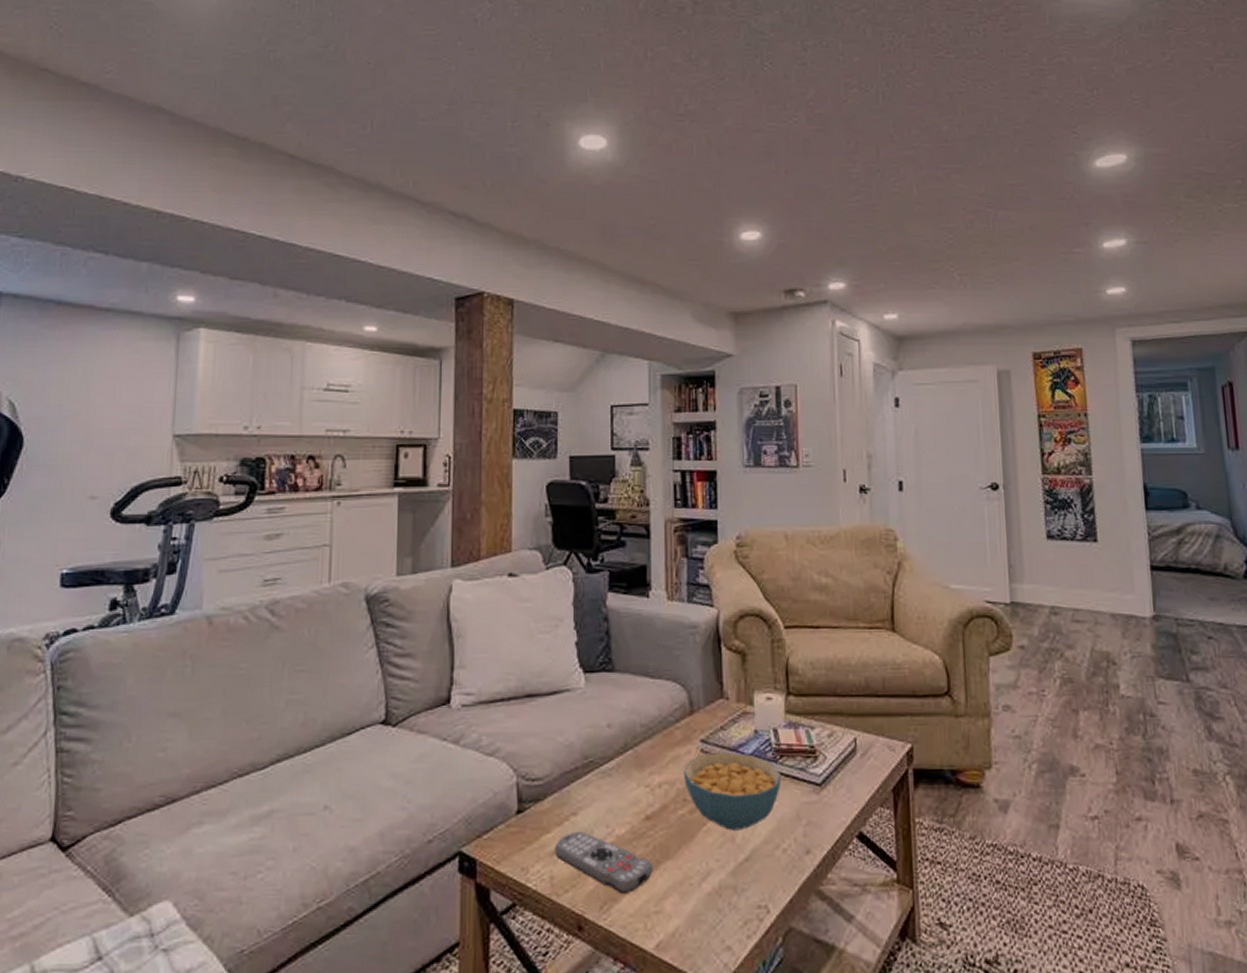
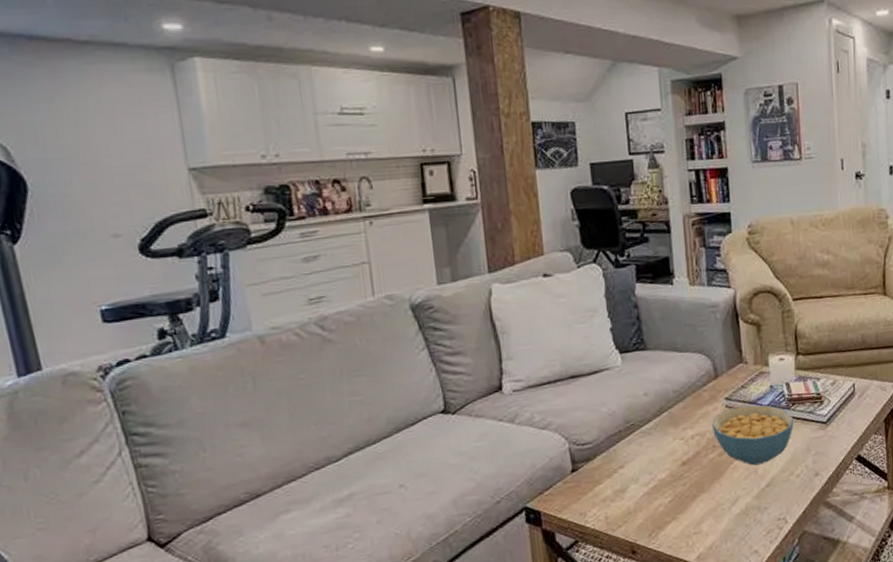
remote control: present [554,831,653,893] -> none [607,479,691,523]

